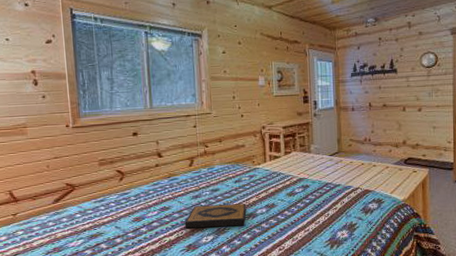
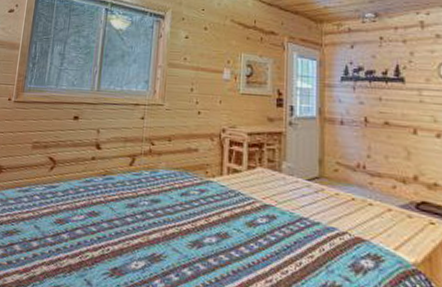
hardback book: present [184,203,247,229] -> none [113,217,192,256]

